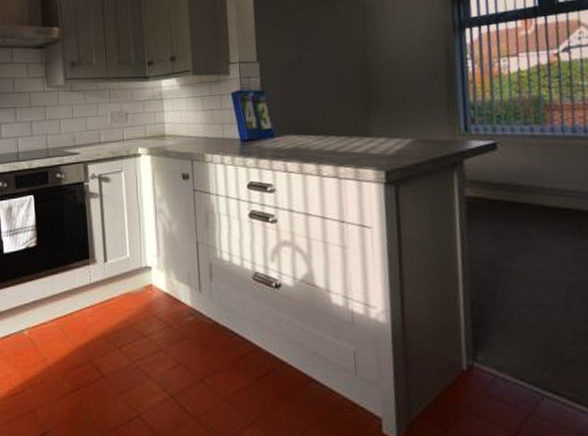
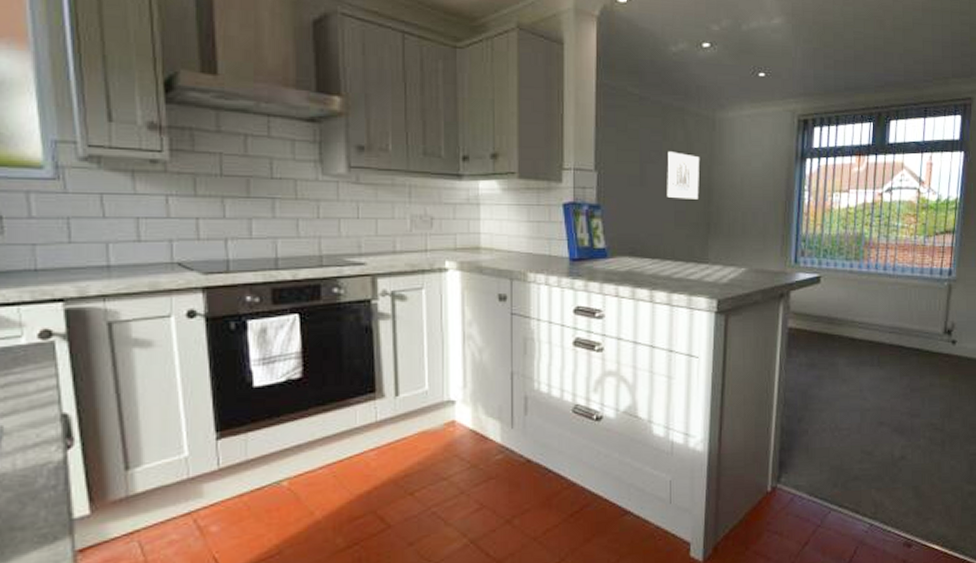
wall art: none [321,37,356,80] -> present [665,151,699,199]

